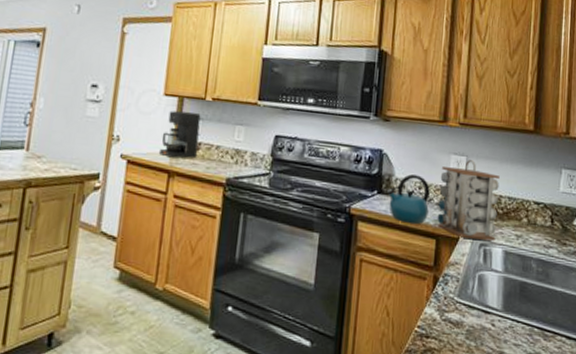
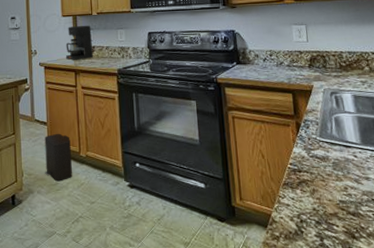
pedal bin: none [102,254,146,321] -> present [44,133,72,182]
kettle: present [386,174,430,225] -> none [243,45,282,85]
spice rack: present [437,160,500,241] -> none [286,27,344,90]

